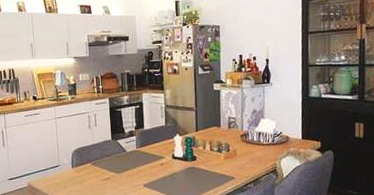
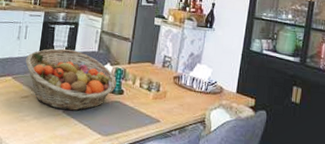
fruit basket: none [99,128,188,185] -> present [25,48,117,111]

